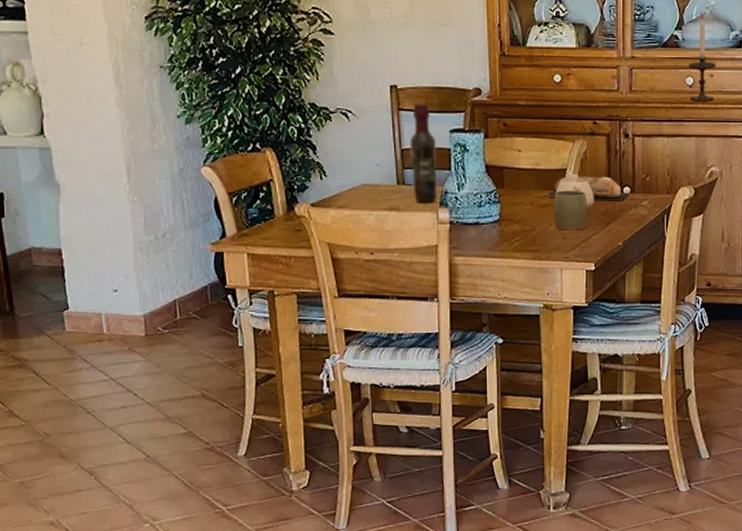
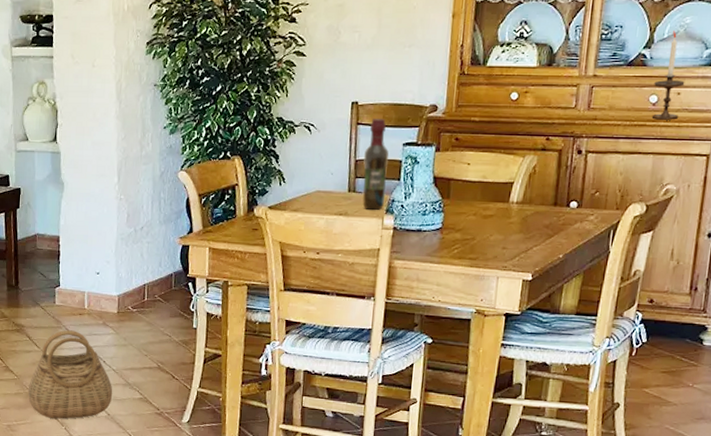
basket: none [41,361,151,468] -> present [27,330,113,419]
bread loaf: present [544,176,631,201] -> none [488,189,578,215]
mug: present [553,190,588,230] -> none [495,203,532,241]
teapot: present [556,171,594,210] -> none [500,184,539,223]

